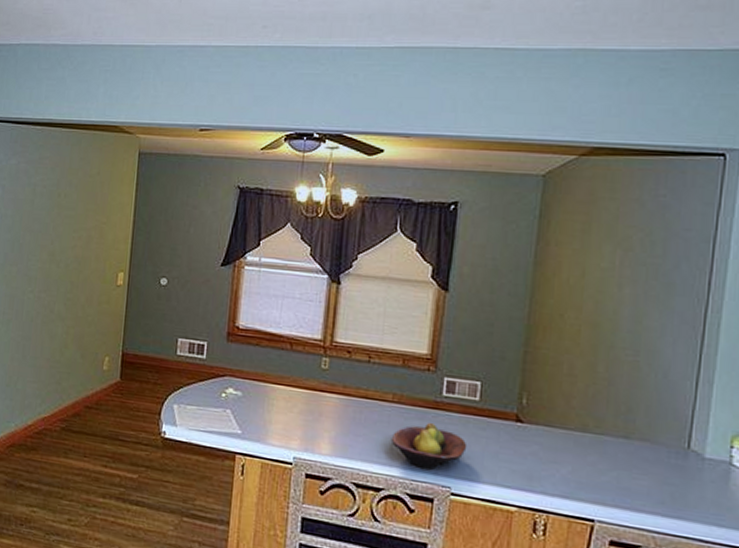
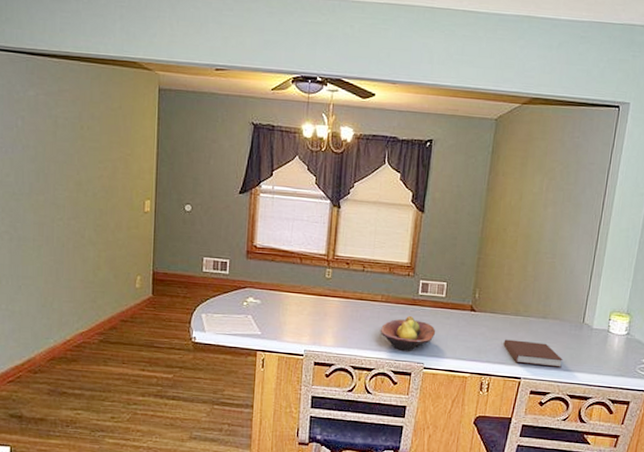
notebook: none [565,464,660,511] -> present [503,339,564,367]

